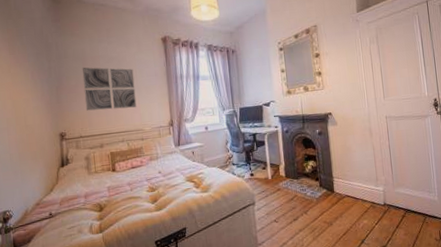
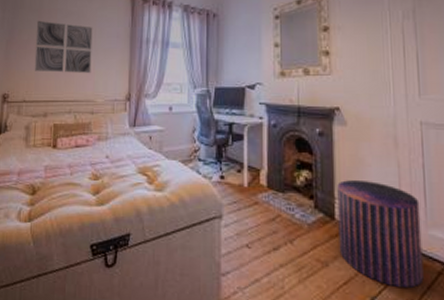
pouf: none [334,162,394,231] -> present [337,180,424,288]

